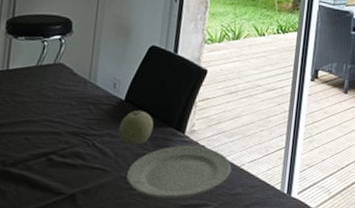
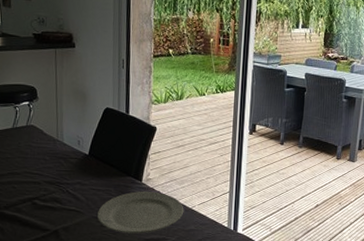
fruit: present [118,110,154,145] -> none [86,162,115,191]

